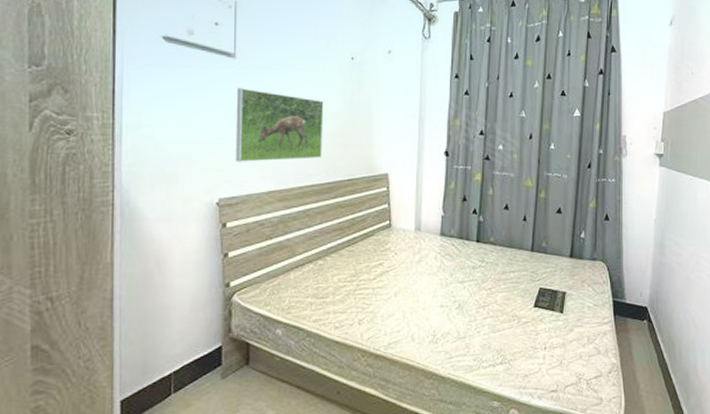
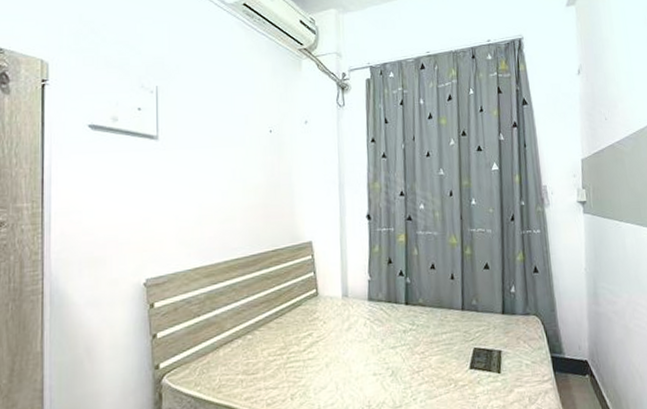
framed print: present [235,88,324,162] -> none [160,168,246,241]

